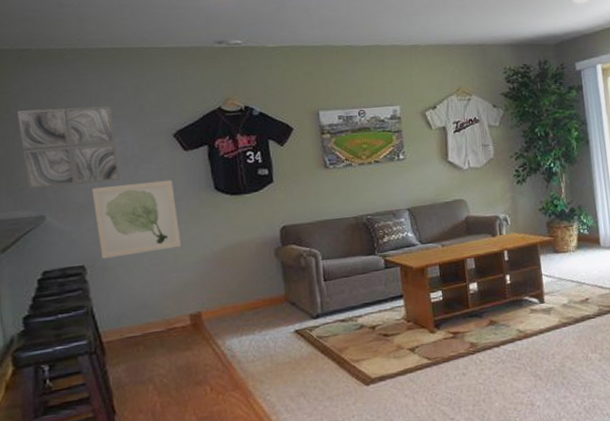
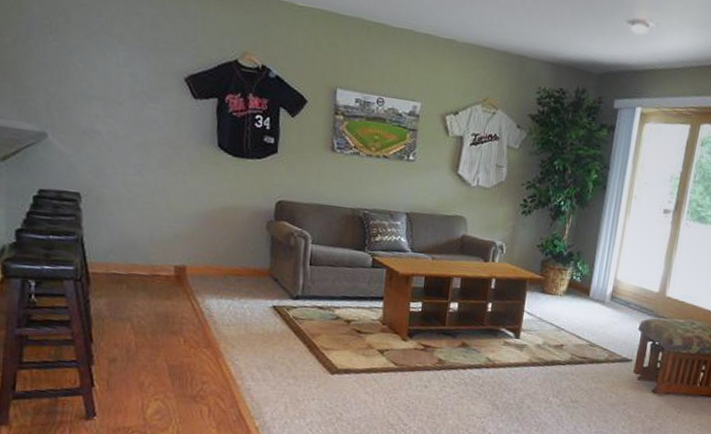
wall art: present [18,106,120,189] -> none [30,15,126,114]
wall art: present [91,179,182,259] -> none [95,116,178,198]

